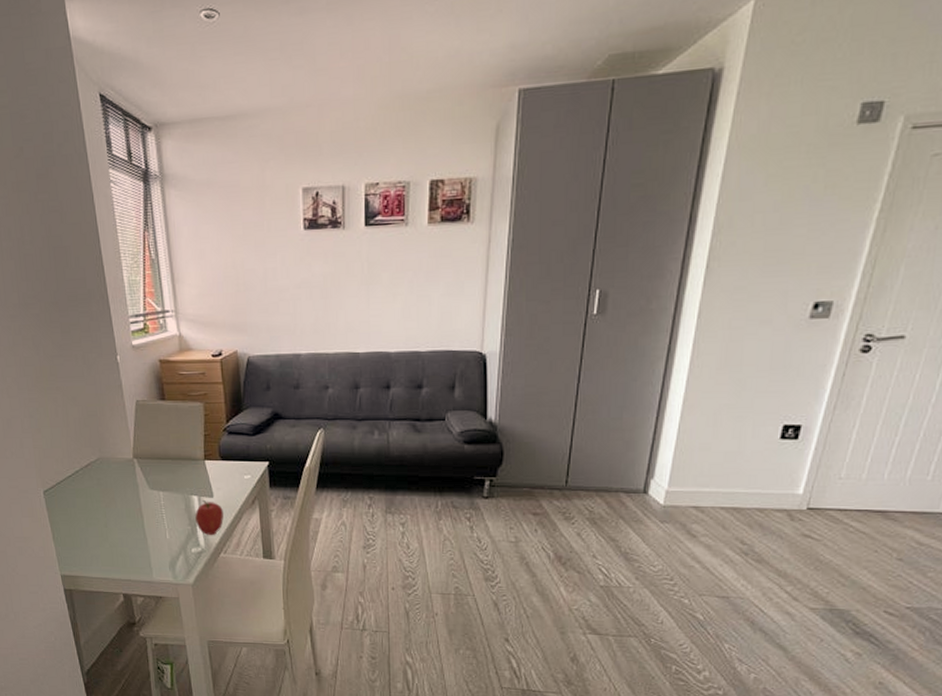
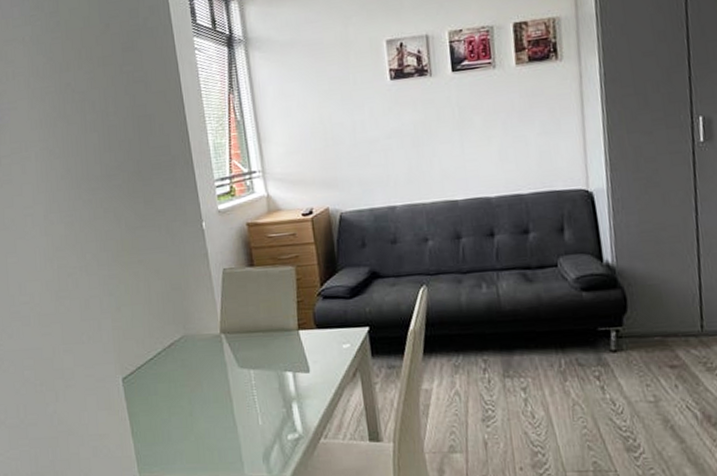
fruit: present [195,499,224,536] -> none [290,375,322,419]

